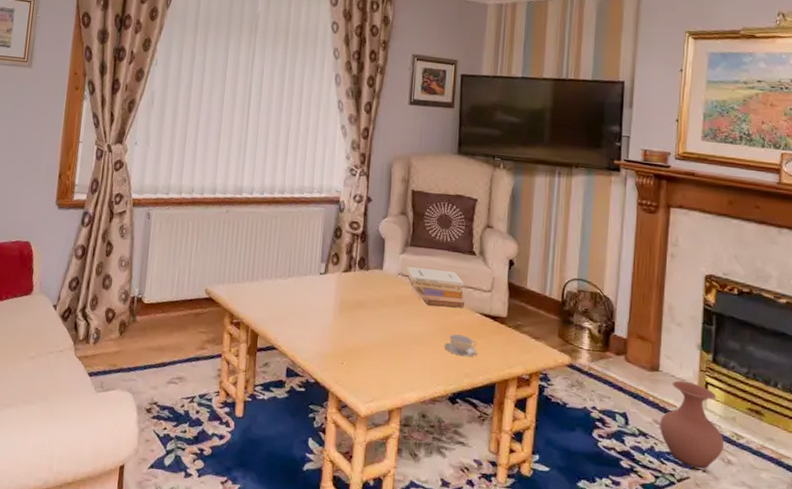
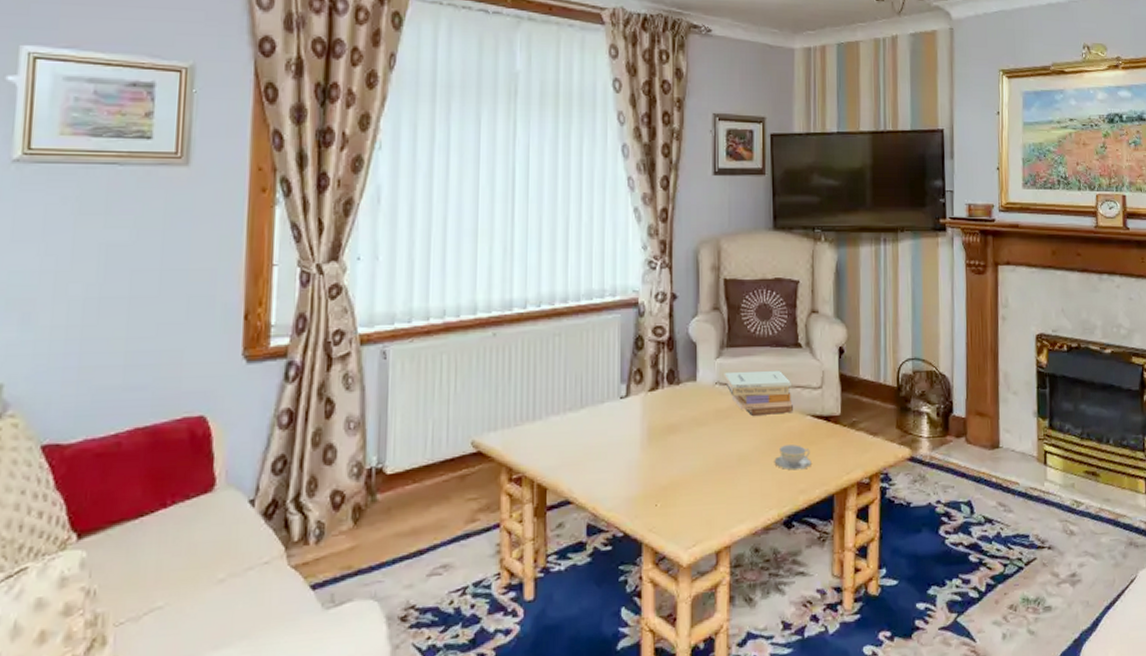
vase: present [660,380,724,470] -> none [1004,453,1066,547]

